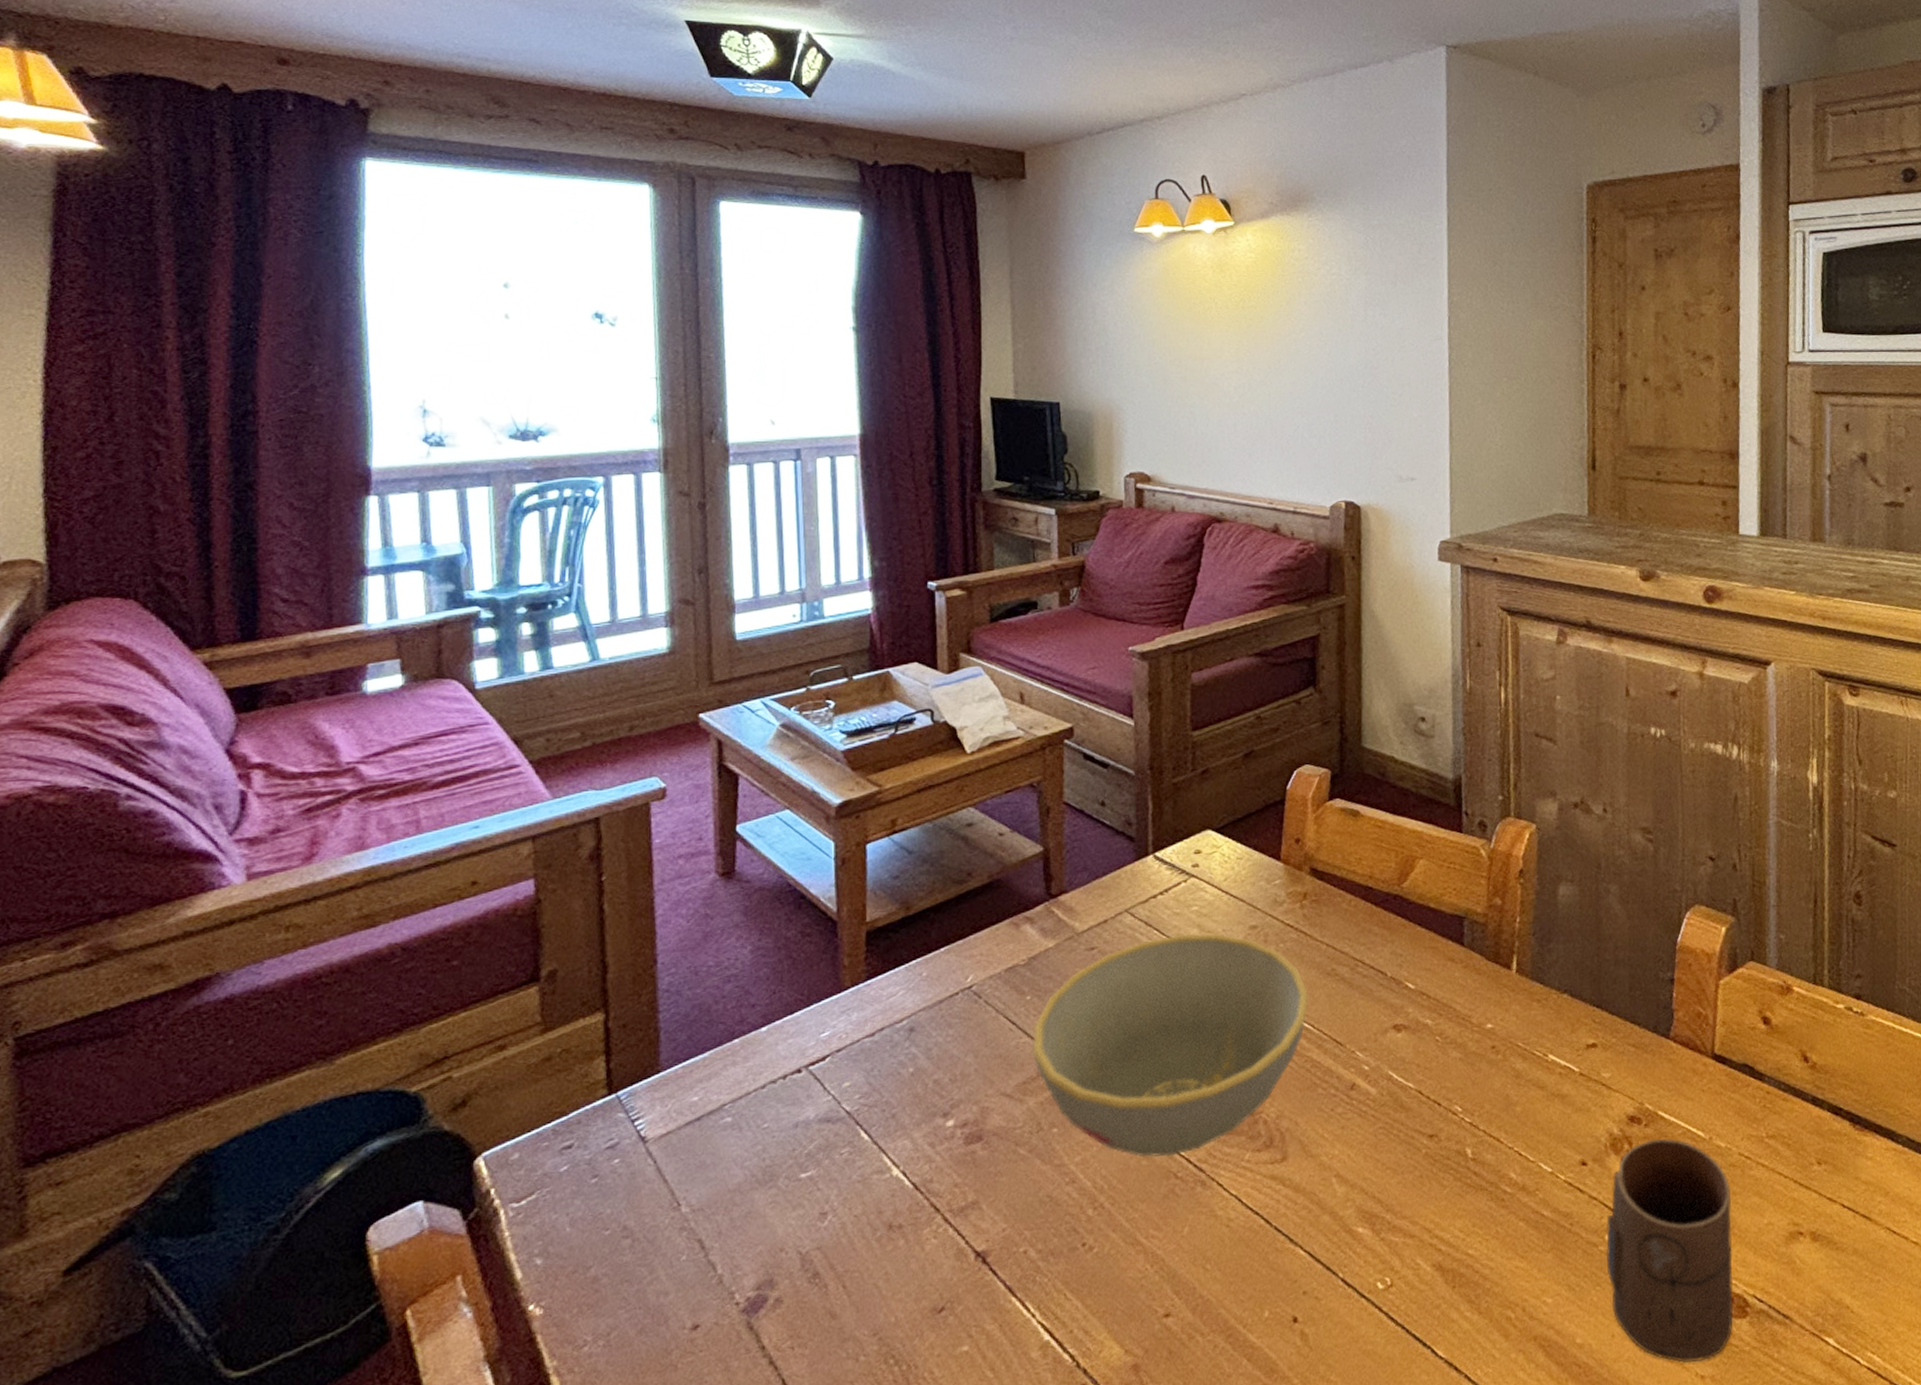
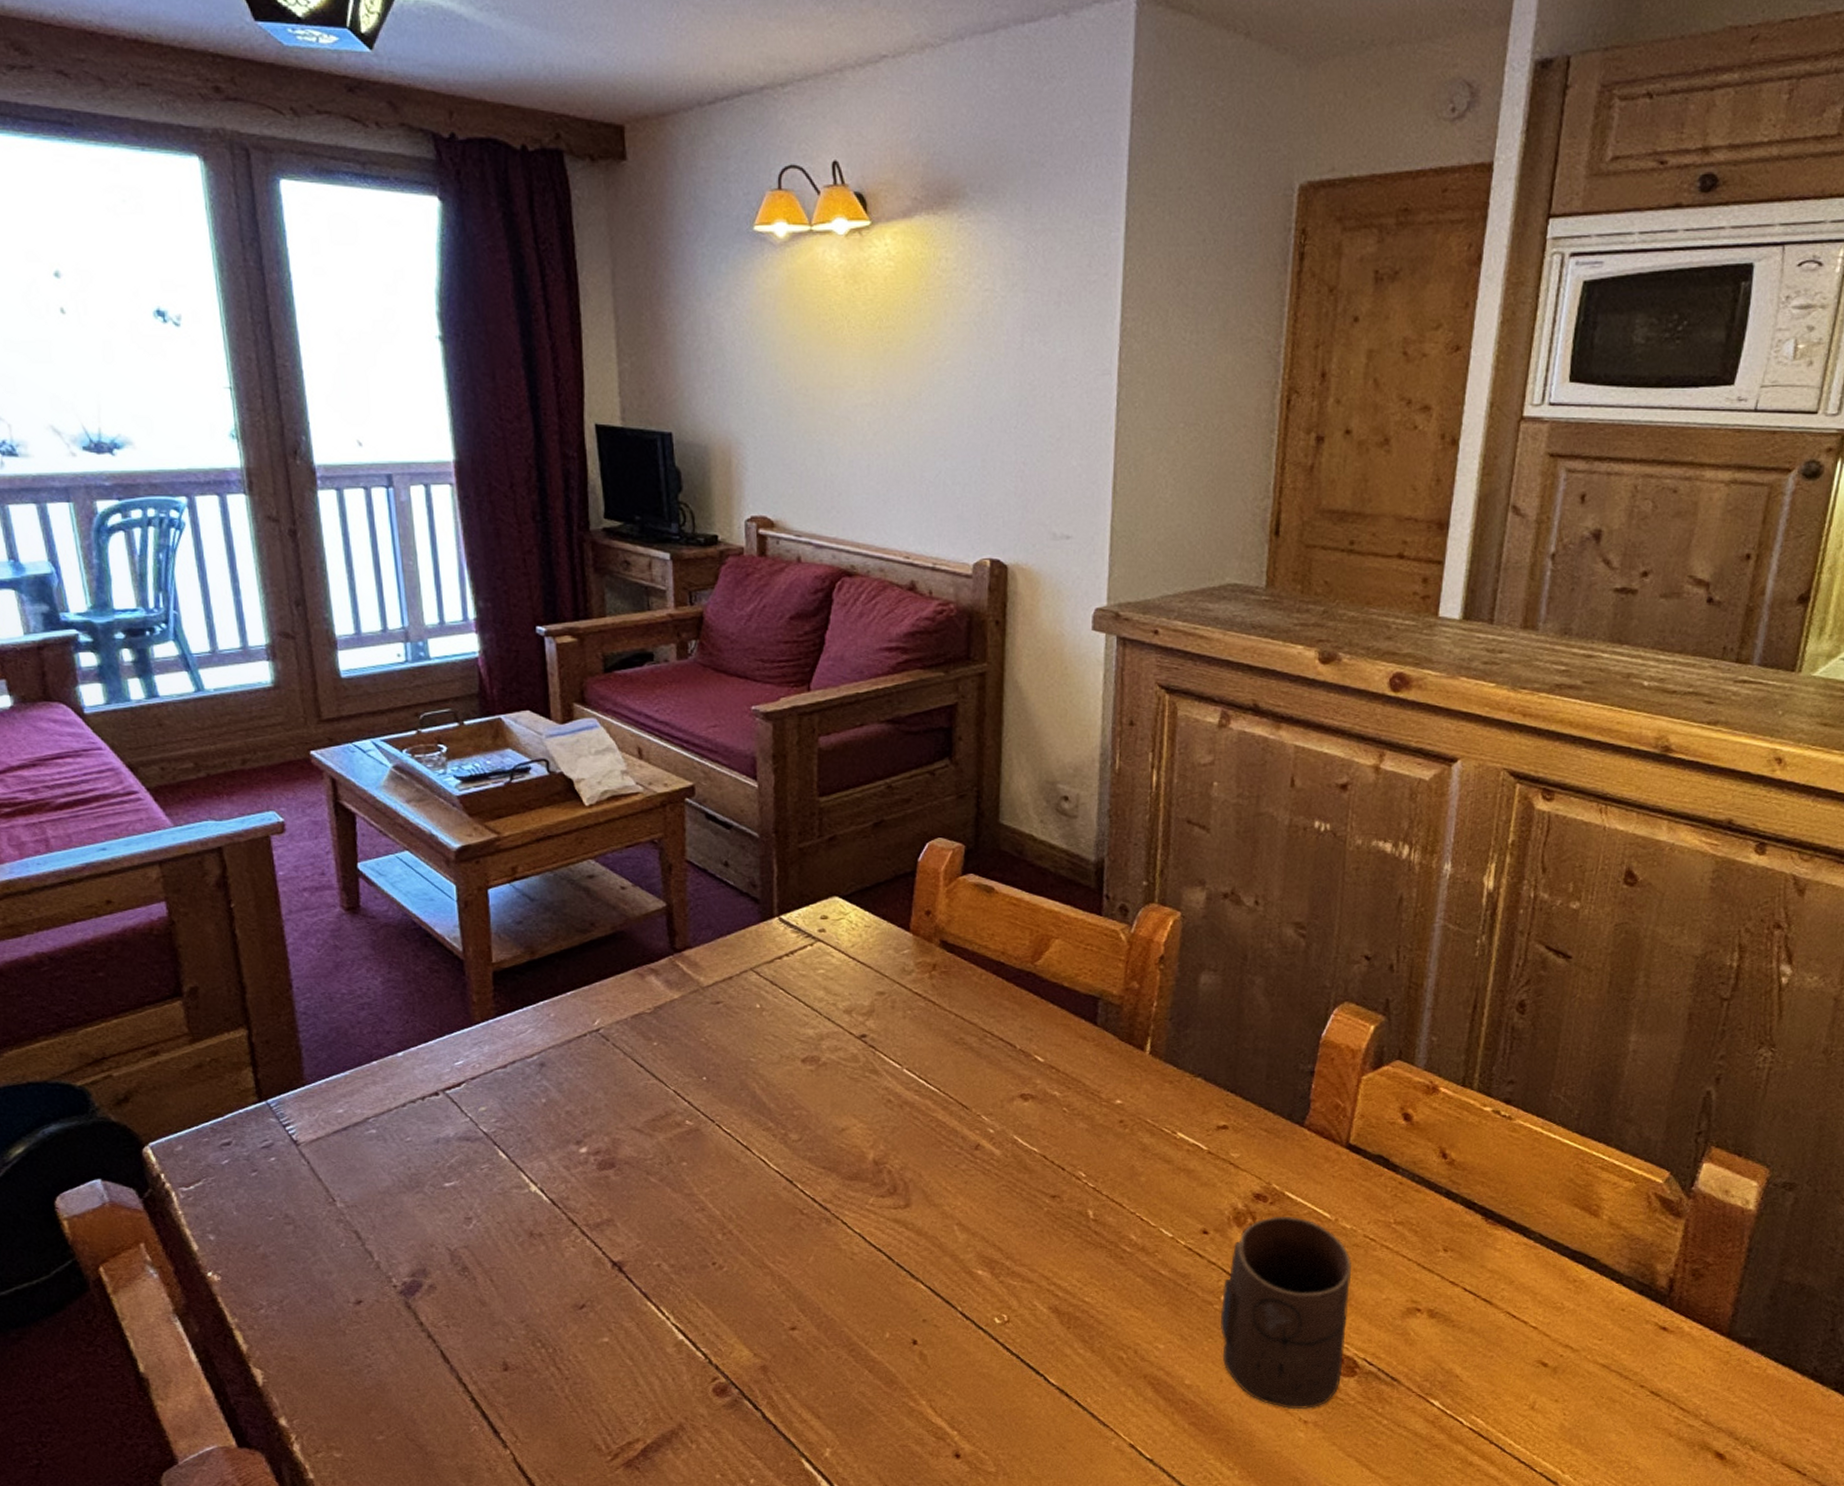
bowl: present [1032,933,1310,1158] -> none [660,995,936,1195]

